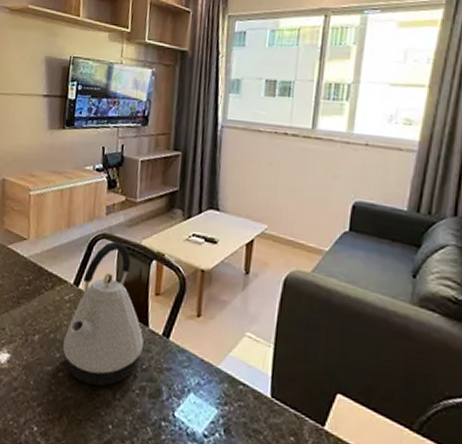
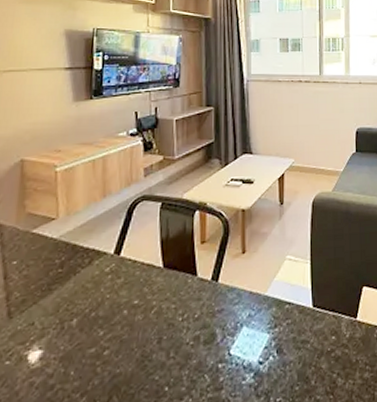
kettle: present [63,240,144,386] -> none [107,200,193,353]

